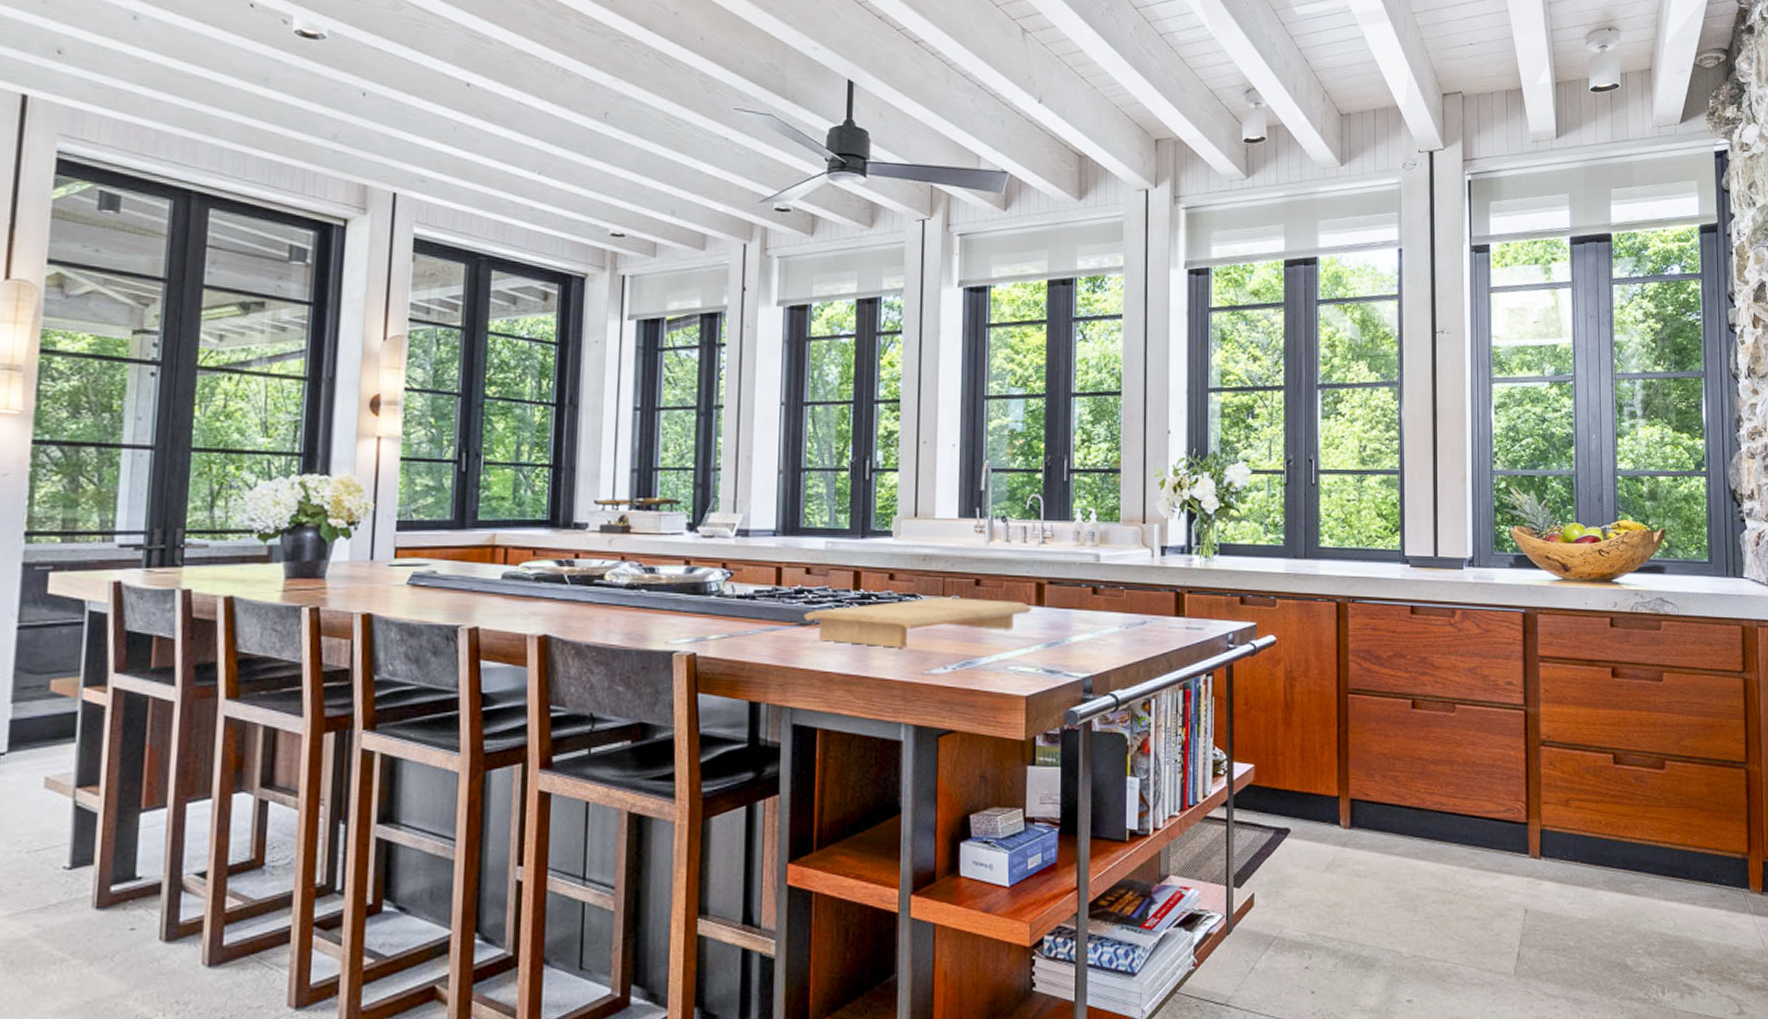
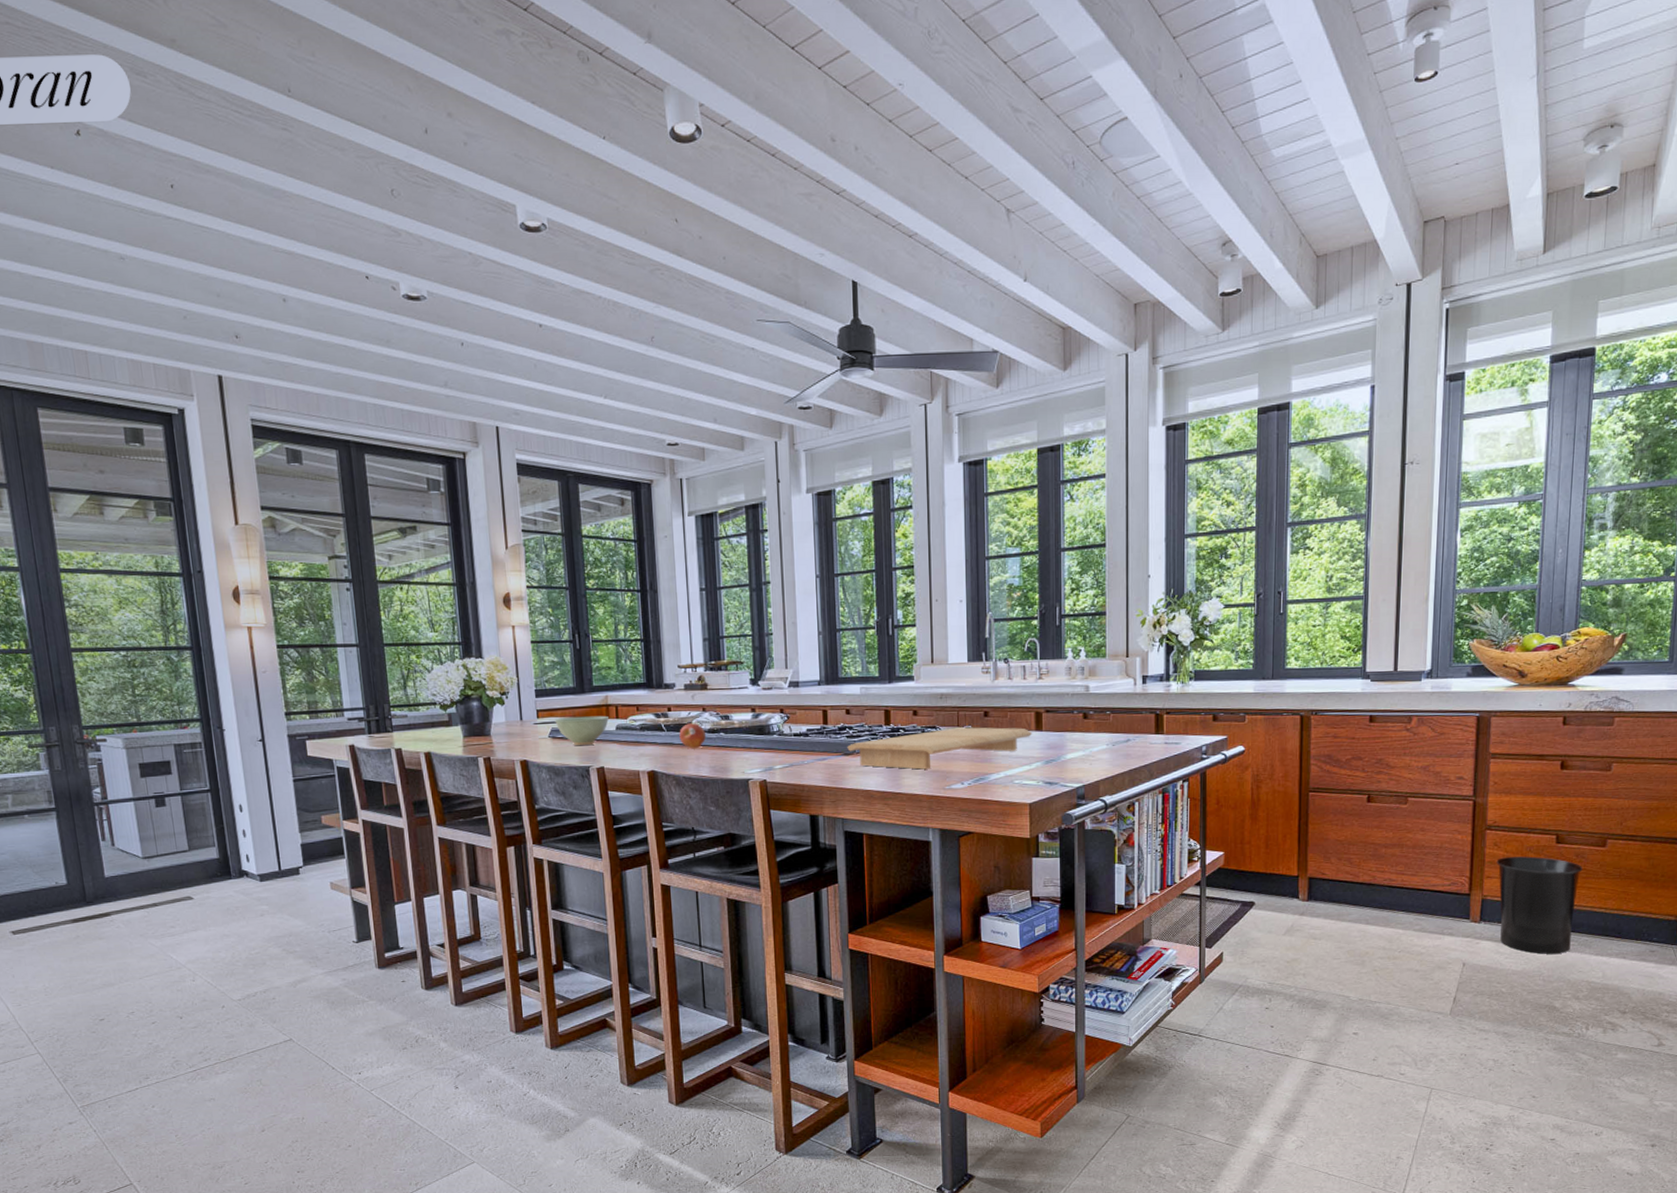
bowl: none [418,559,495,598] -> present [555,715,610,746]
fruit: none [586,575,622,609] -> present [679,723,706,749]
waste bin: none [1553,778,1643,899] -> present [1496,856,1583,954]

